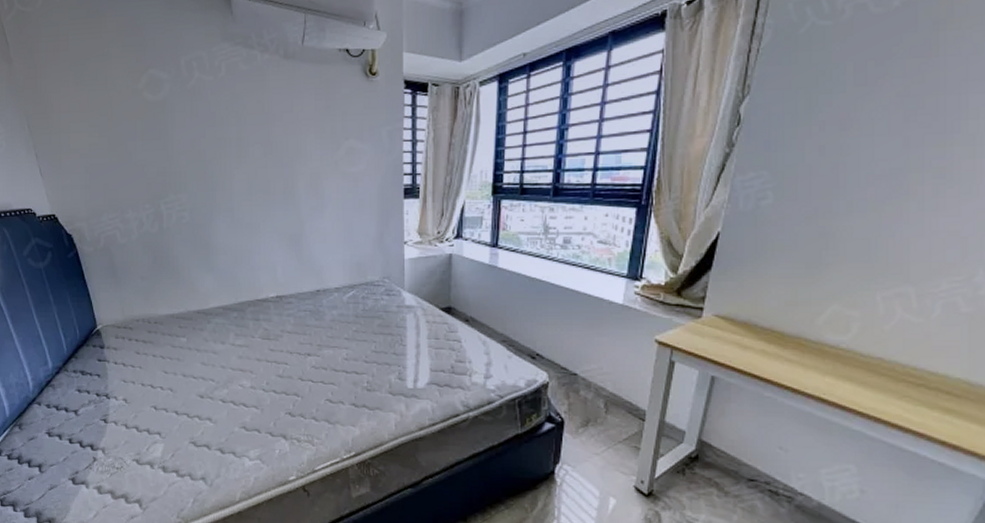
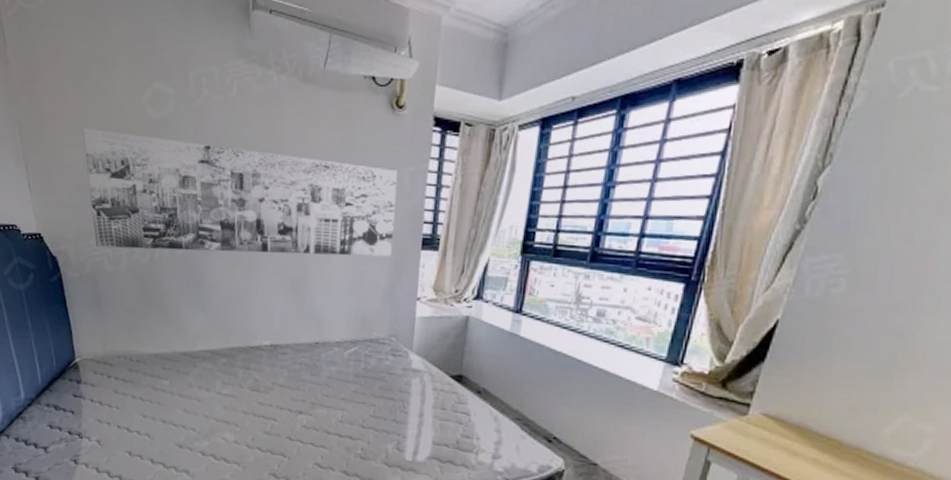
wall art: none [86,115,378,223] -> present [82,127,398,257]

